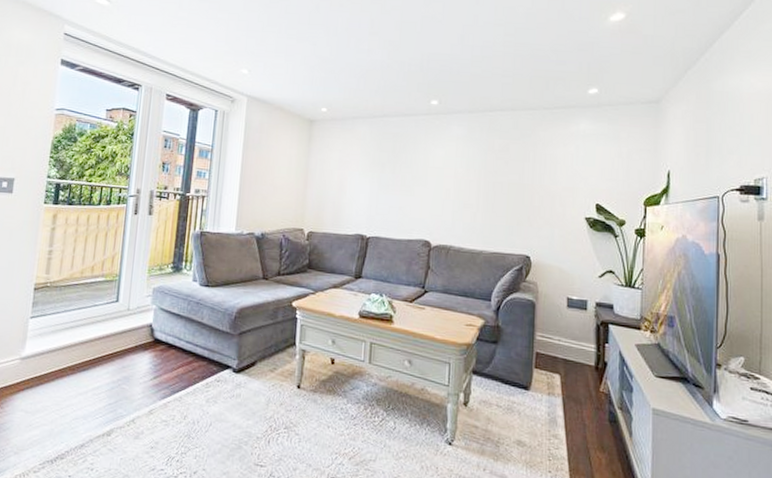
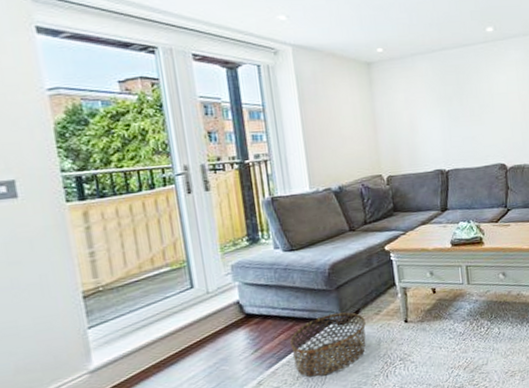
basket: none [185,359,259,422] -> present [290,312,366,377]

